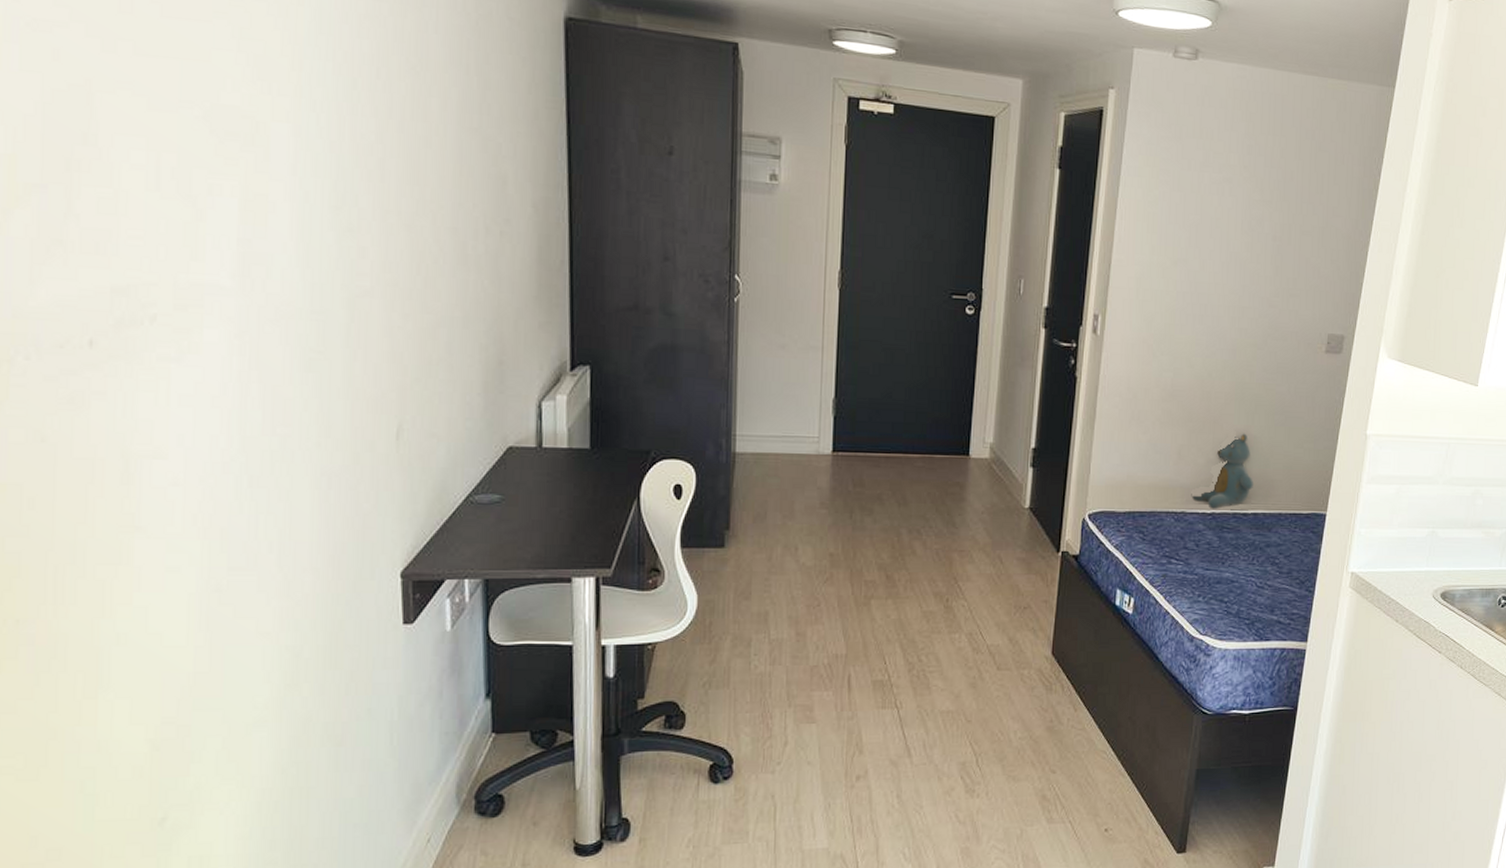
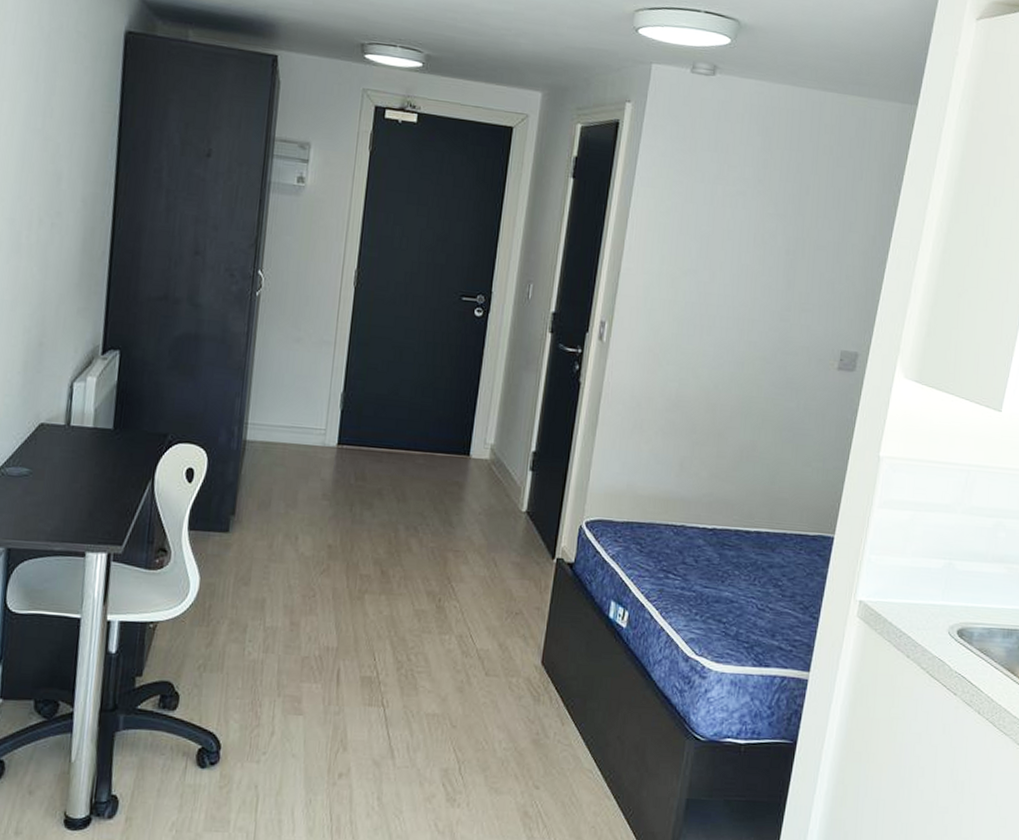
teddy bear: present [1191,433,1254,510] -> none [692,448,759,526]

